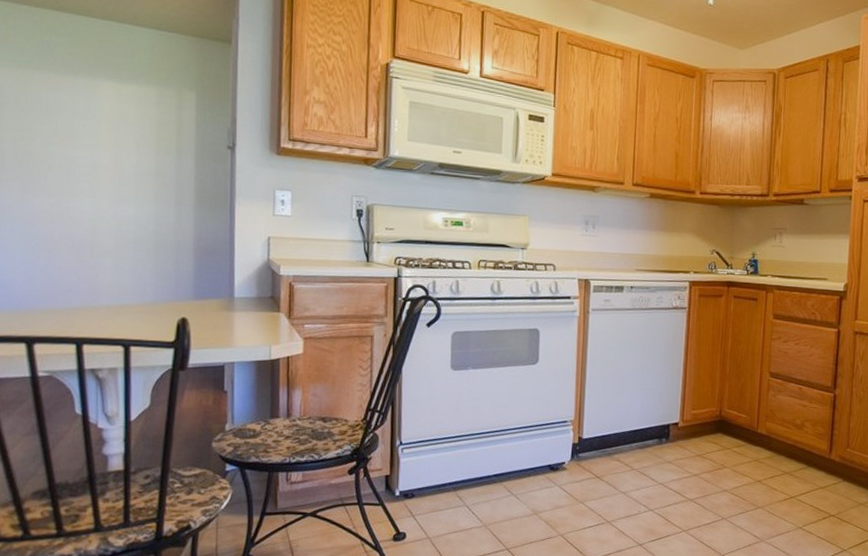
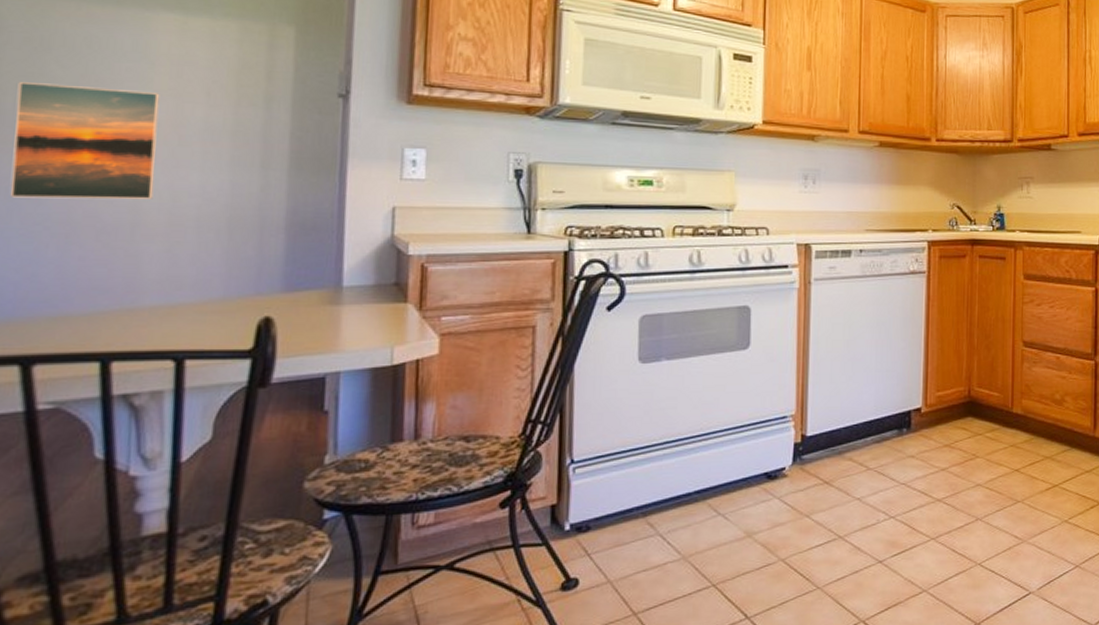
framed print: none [13,135,105,225] -> present [10,82,160,199]

